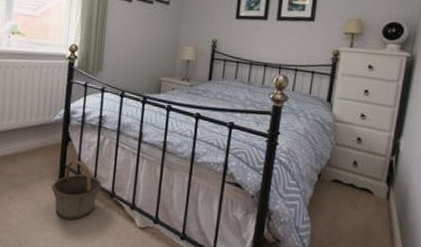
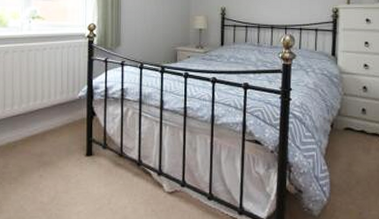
basket: present [51,160,102,220] -> none [80,133,128,192]

